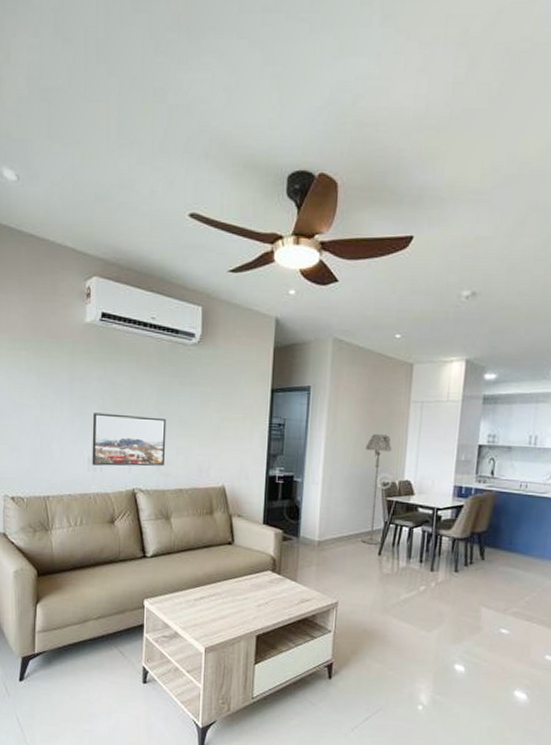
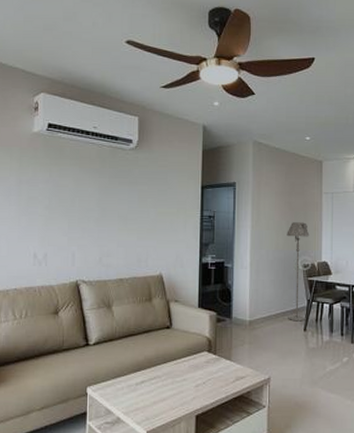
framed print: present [92,413,167,467] -> none [37,212,108,260]

